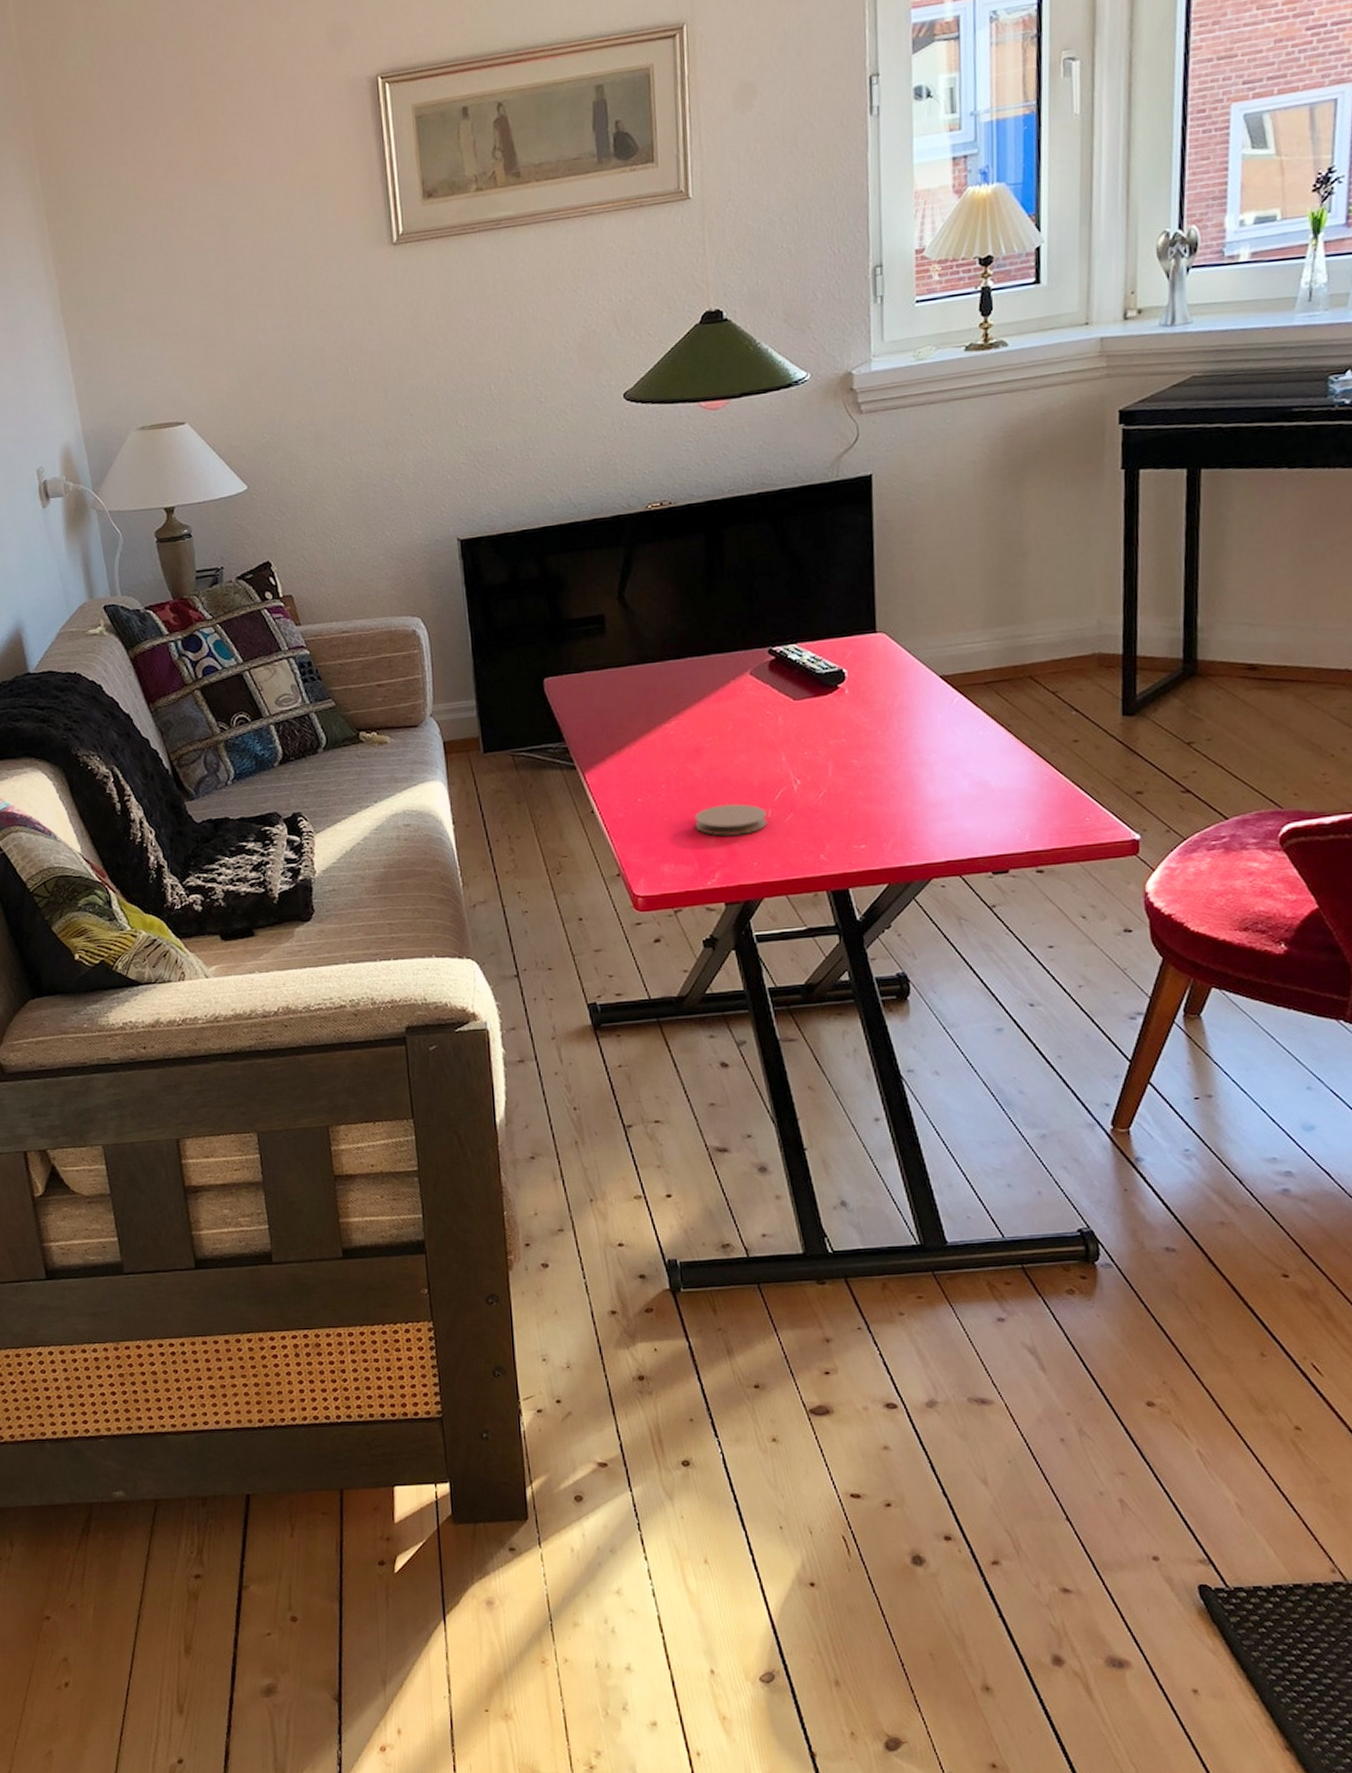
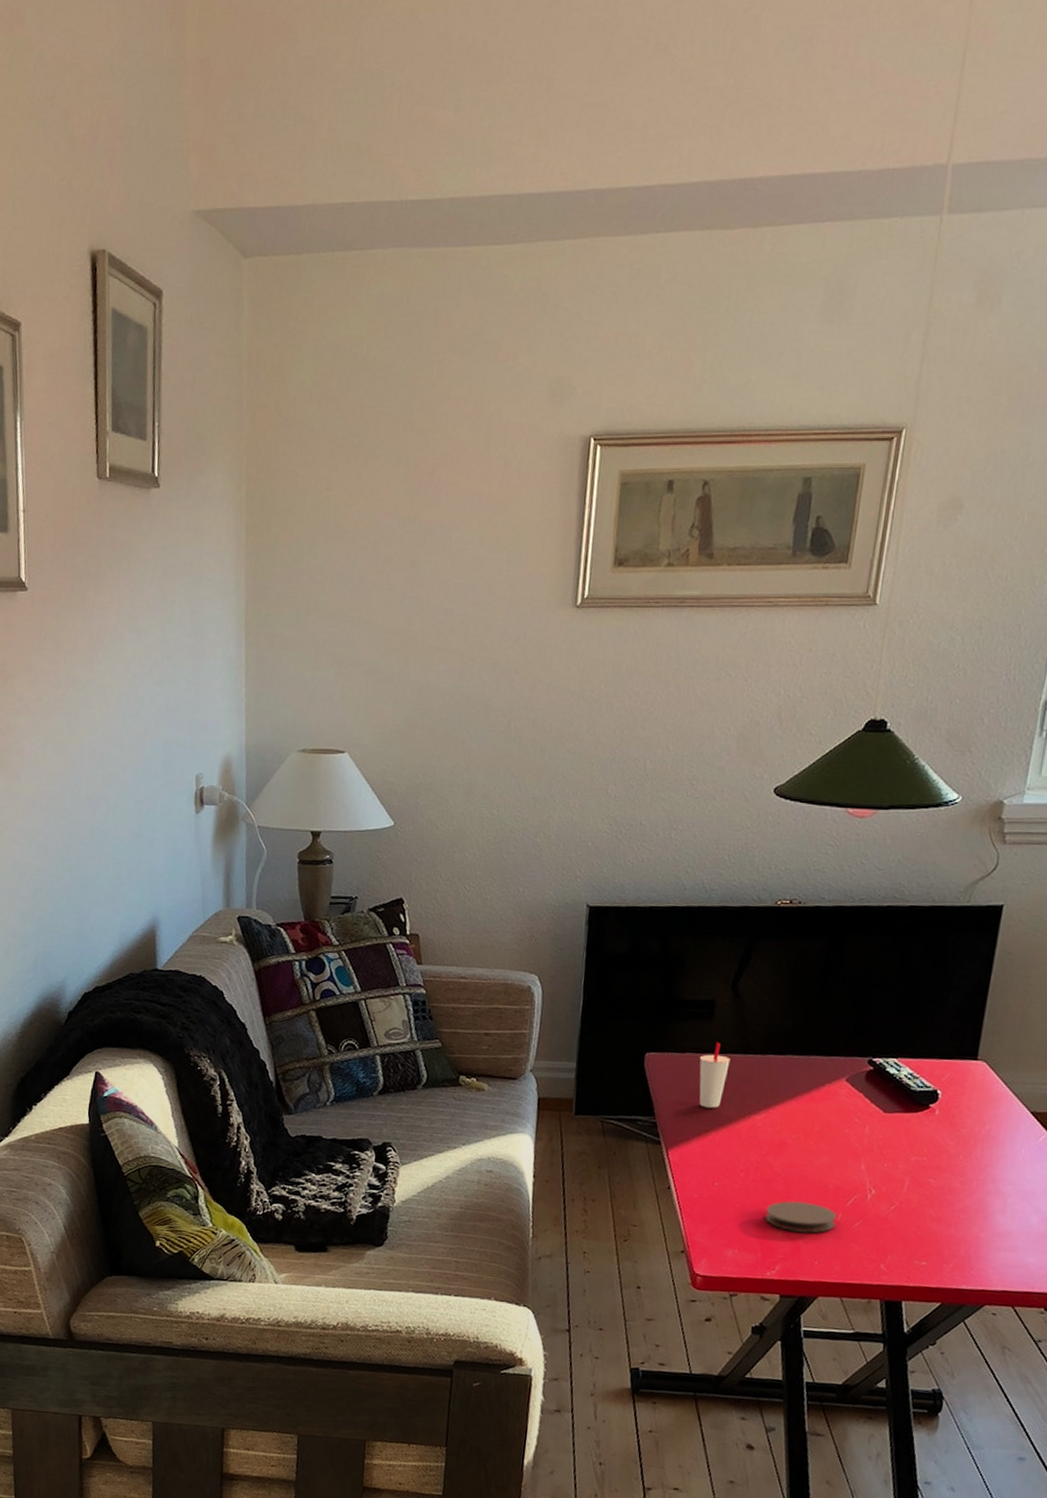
cup: none [598,656,631,725] -> present [699,1042,731,1109]

